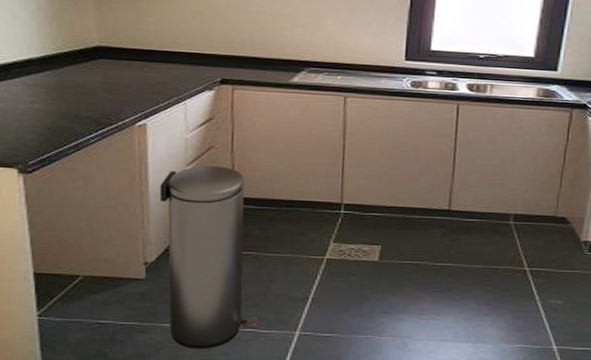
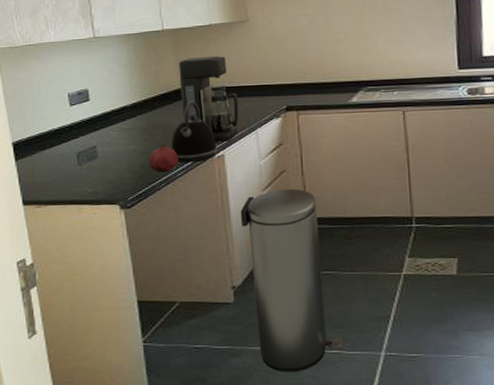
fruit: none [56,106,93,138] -> present [148,144,179,173]
kettle: none [86,62,140,129] -> present [172,102,218,162]
coffee maker: none [99,12,167,110] -> present [179,56,239,142]

